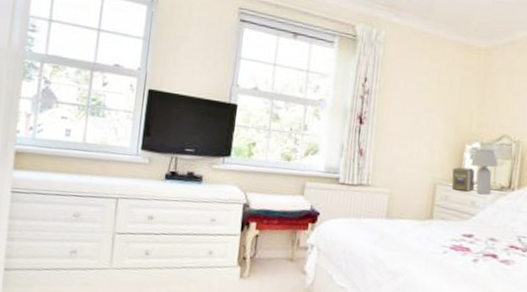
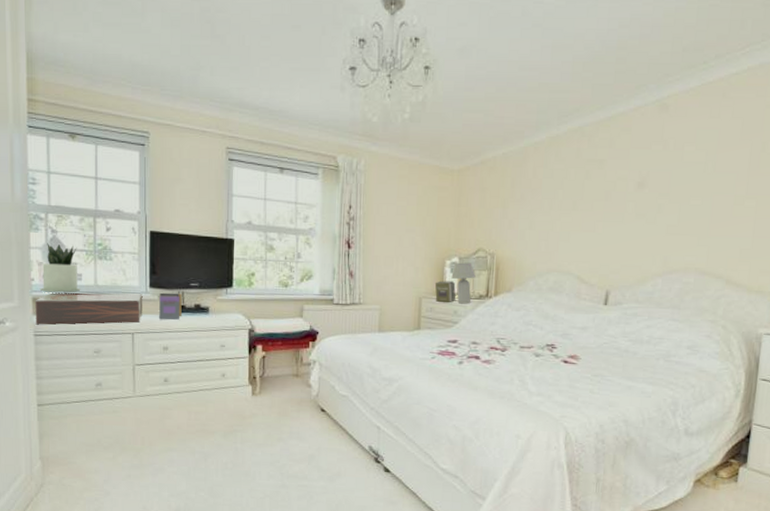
decorative box: none [14,147,133,188] -> present [35,292,143,326]
planter: none [24,94,70,149] -> present [39,243,81,293]
books: none [147,156,175,188] -> present [159,292,182,321]

